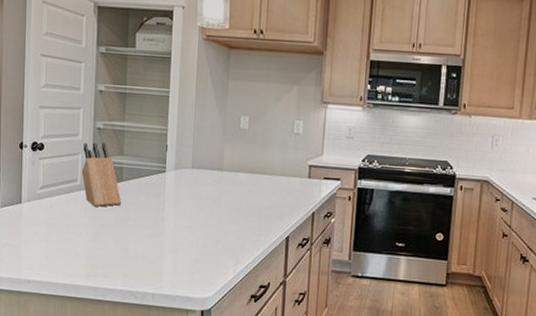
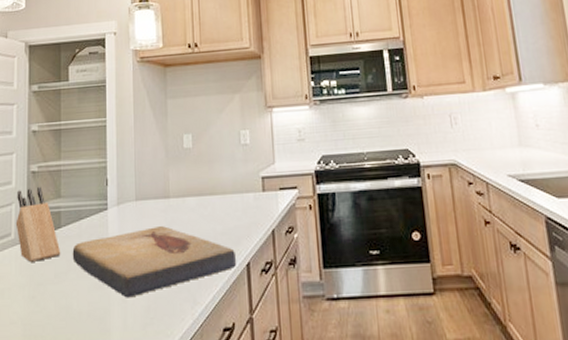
fish fossil: none [132,193,278,249] -> present [72,226,237,298]

